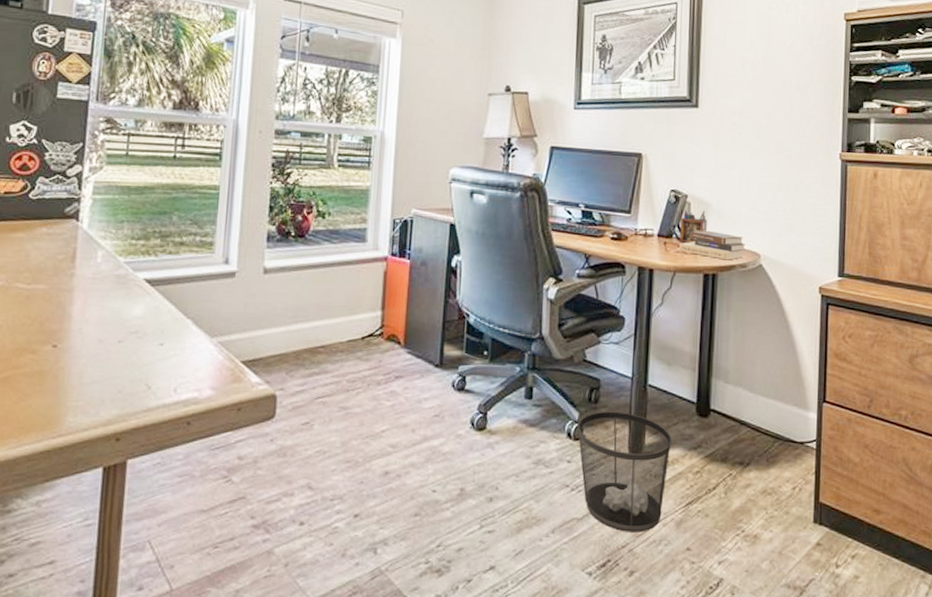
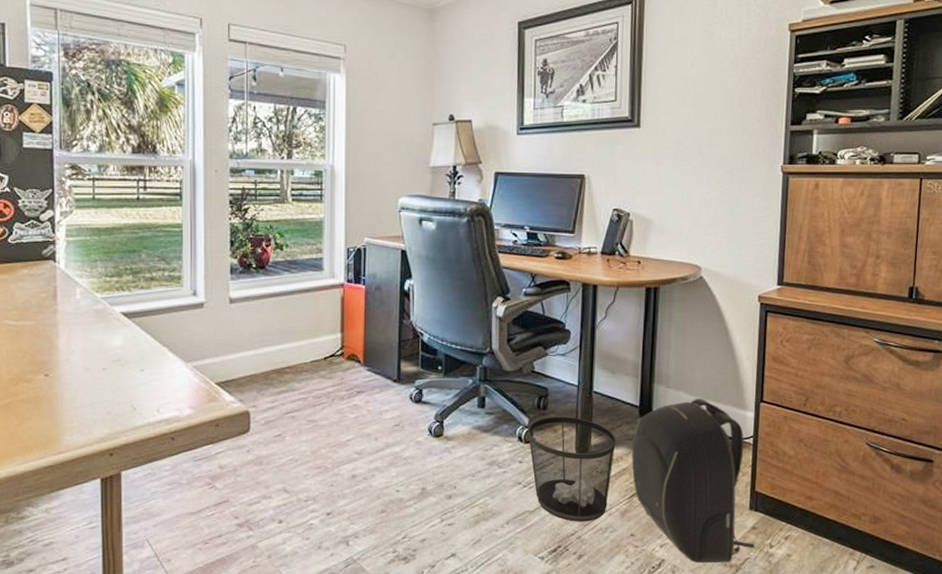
books: present [678,230,745,260] -> none [621,246,686,274]
desk organizer: present [680,209,708,243] -> none [623,227,650,259]
backpack: none [687,396,821,583] -> present [631,399,755,563]

